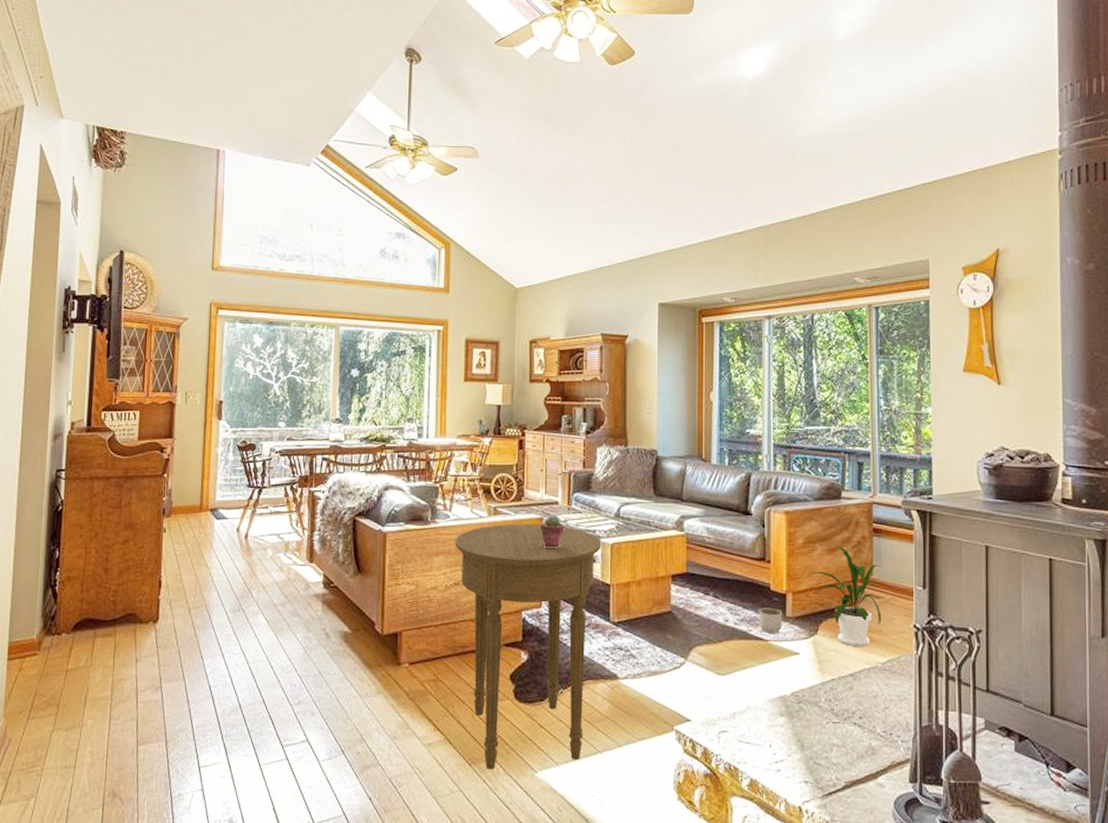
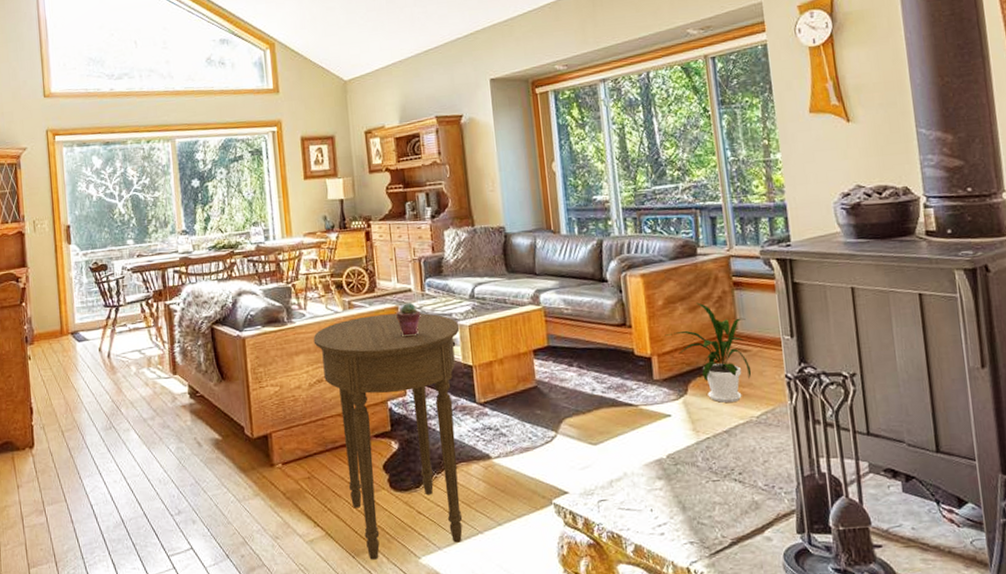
planter: present [759,608,783,633] -> none [626,372,651,398]

